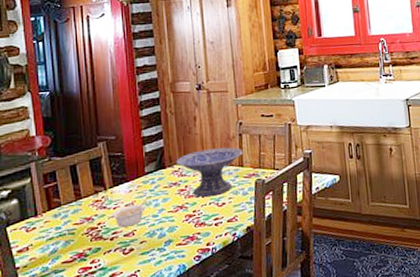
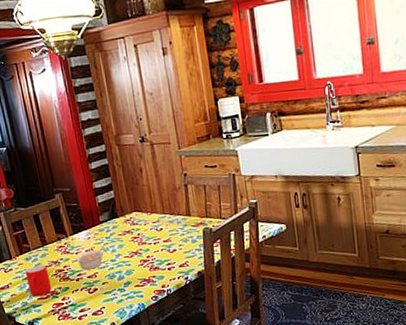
cup: none [51,222,80,261] -> present [25,265,52,297]
decorative bowl: present [176,147,243,197] -> none [127,197,190,244]

